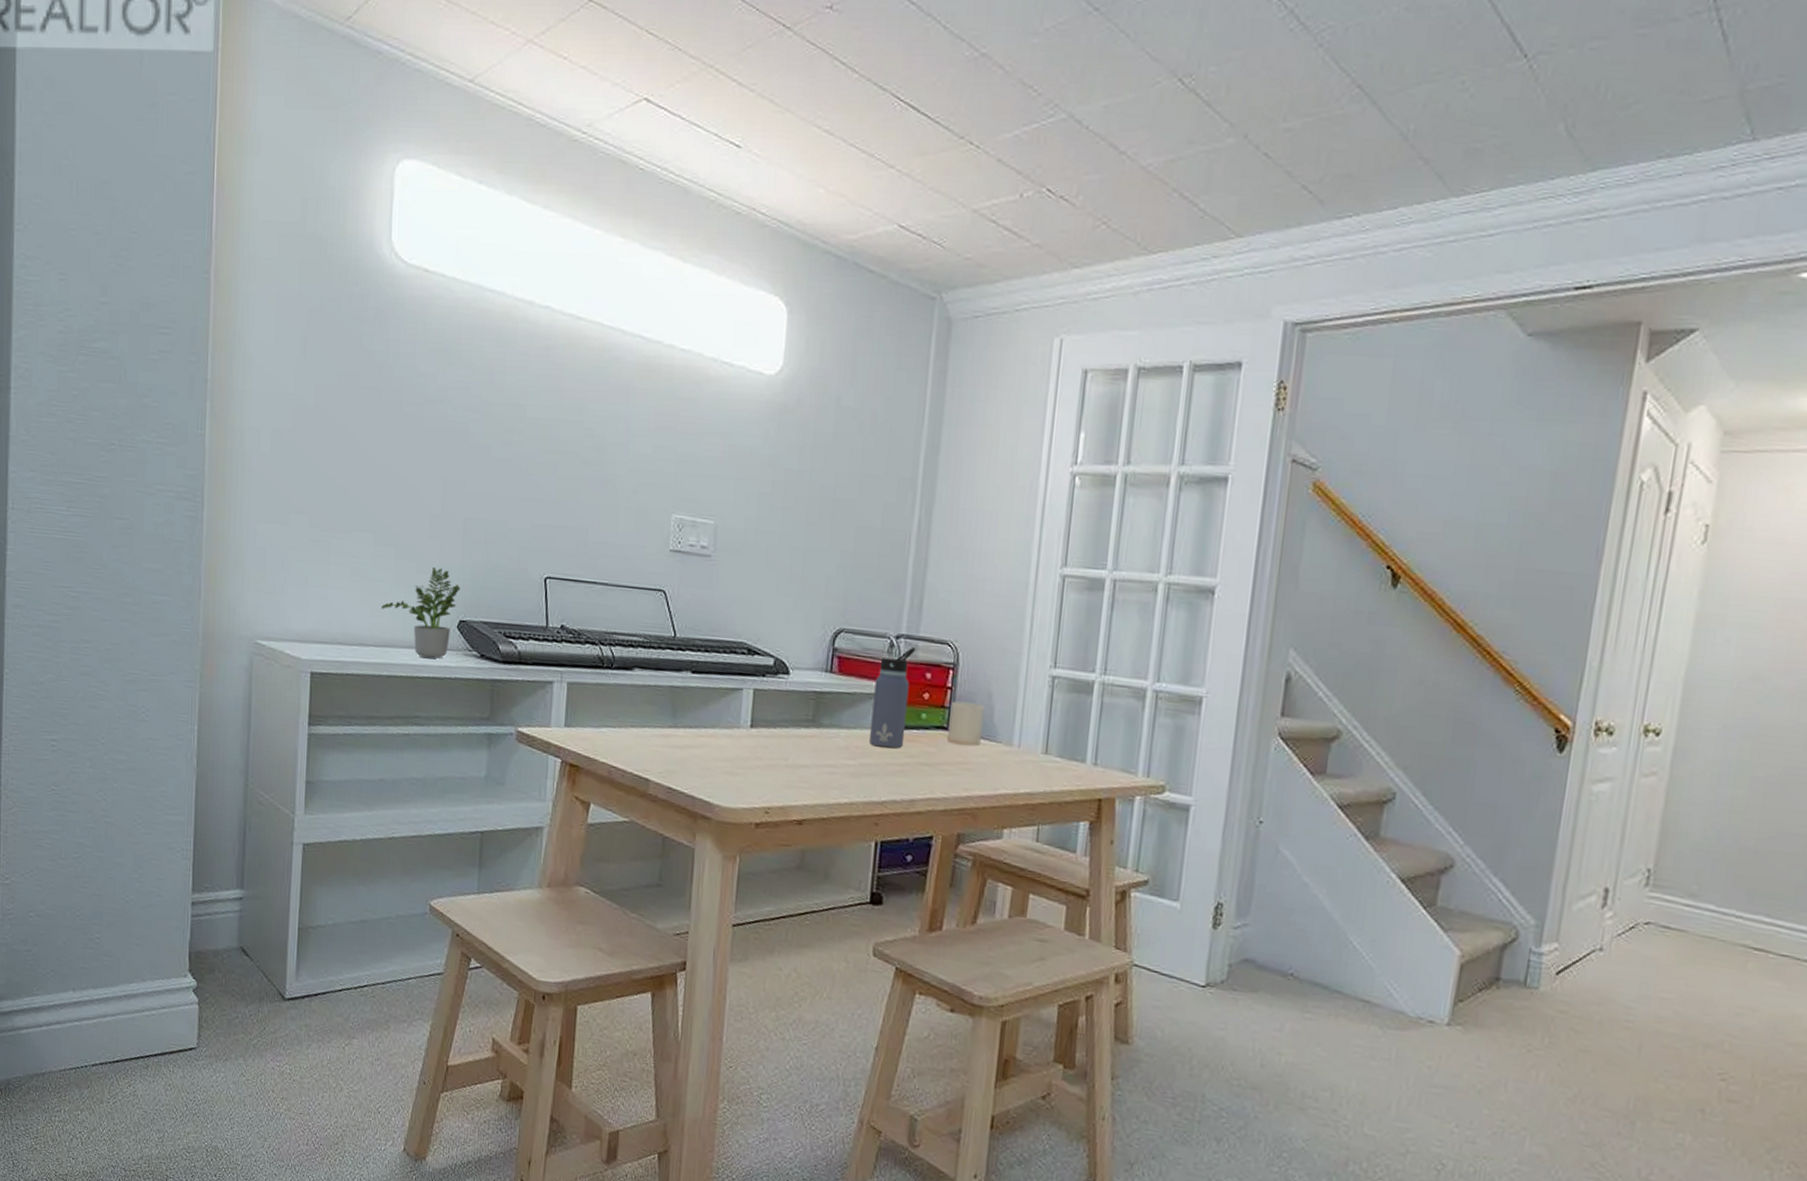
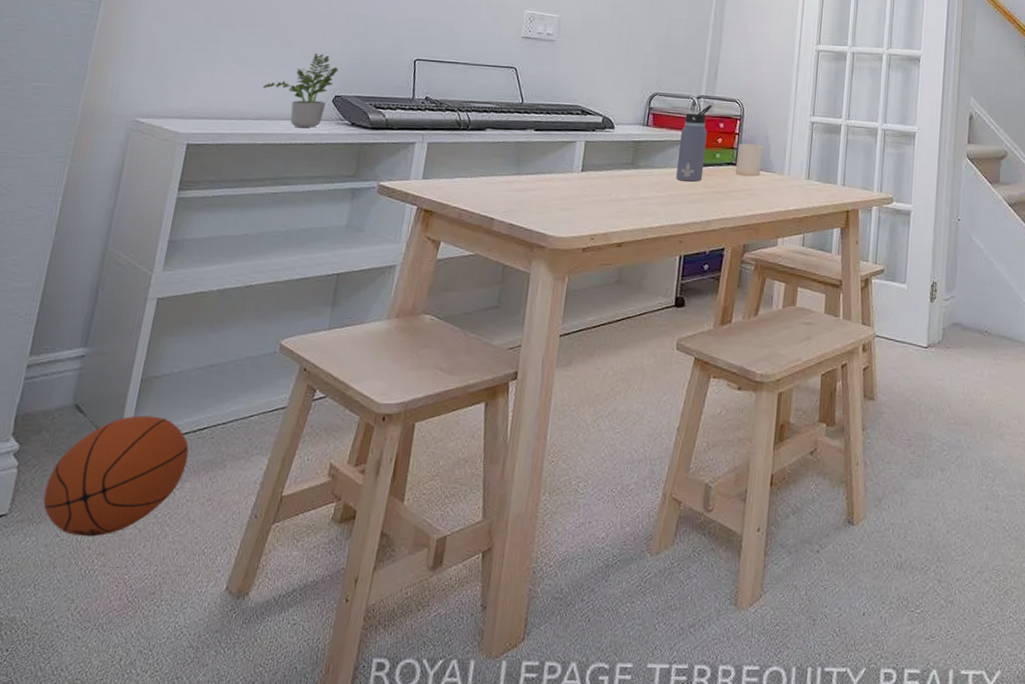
basketball: none [225,965,353,1081] -> present [43,415,189,537]

